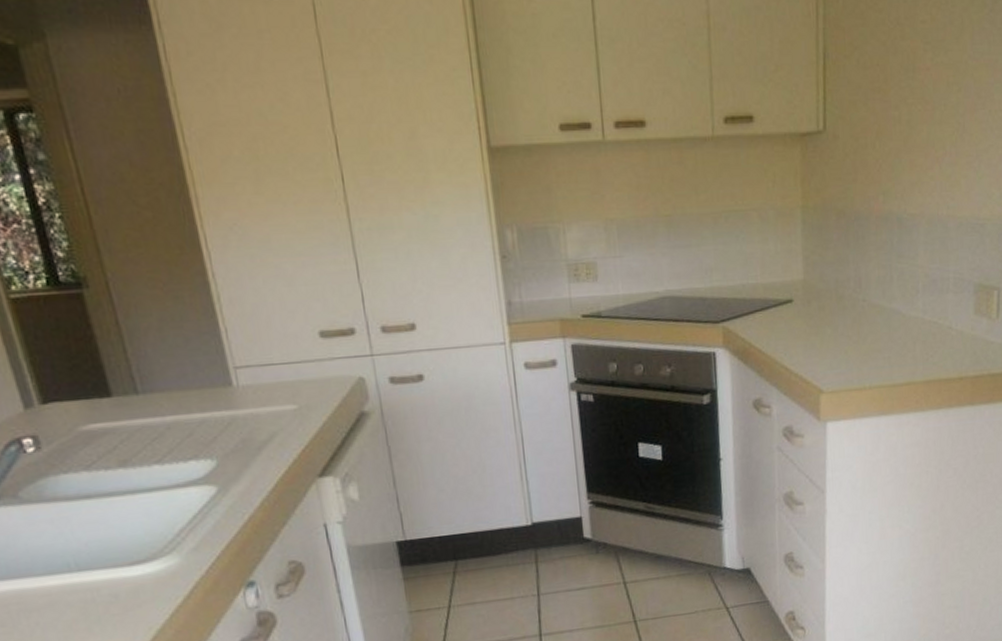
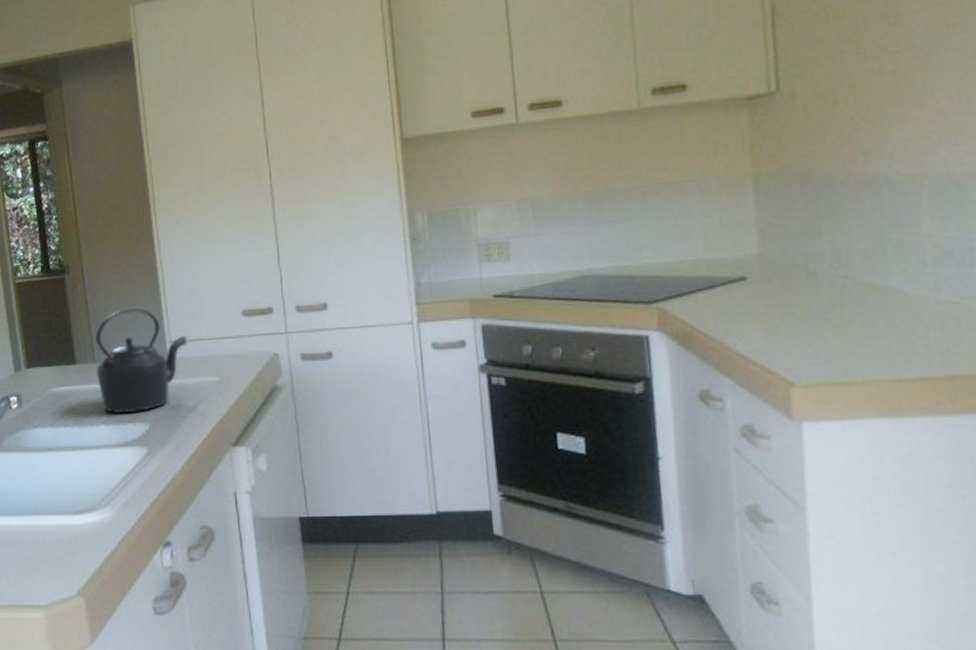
kettle: none [134,330,256,451] -> present [95,308,187,413]

